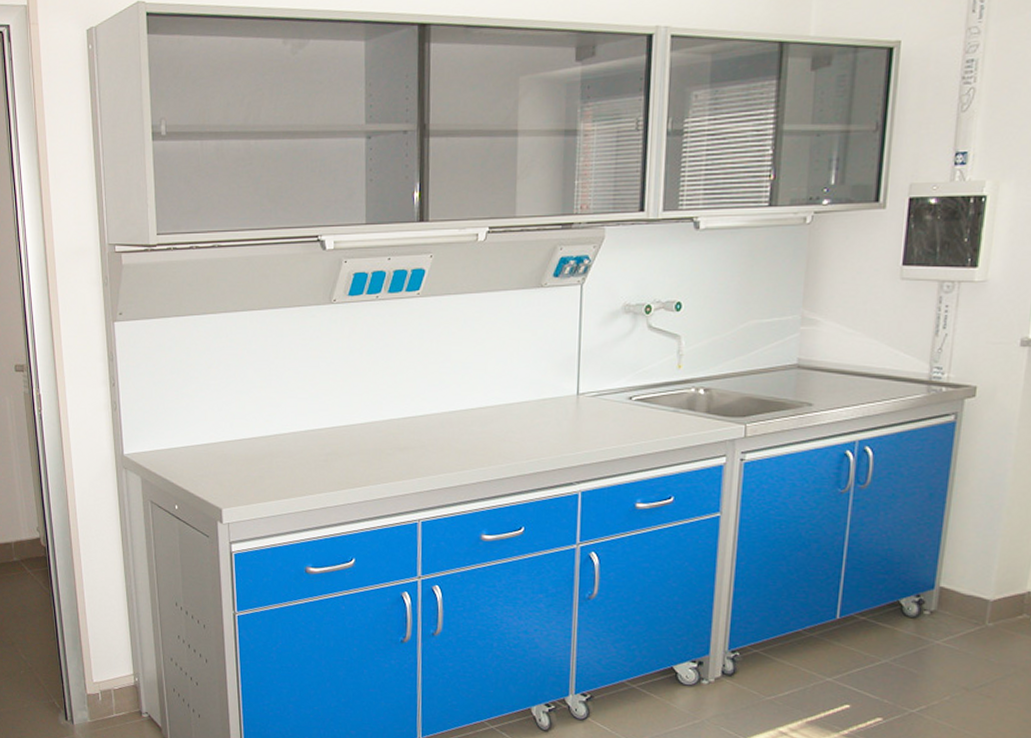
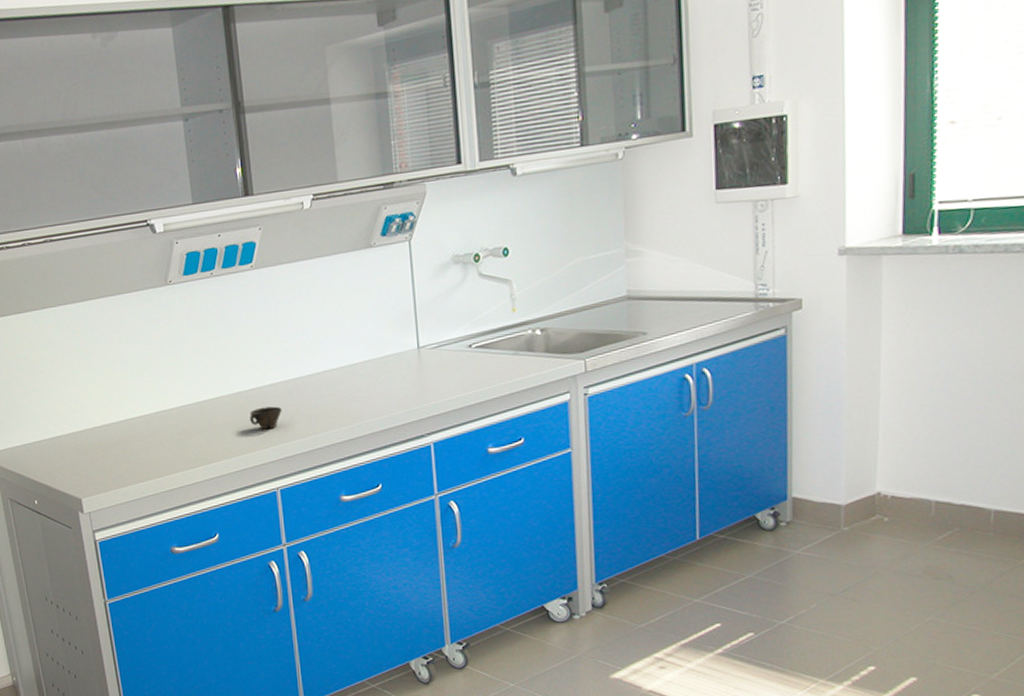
cup: none [399,437,432,460] -> present [249,406,282,430]

